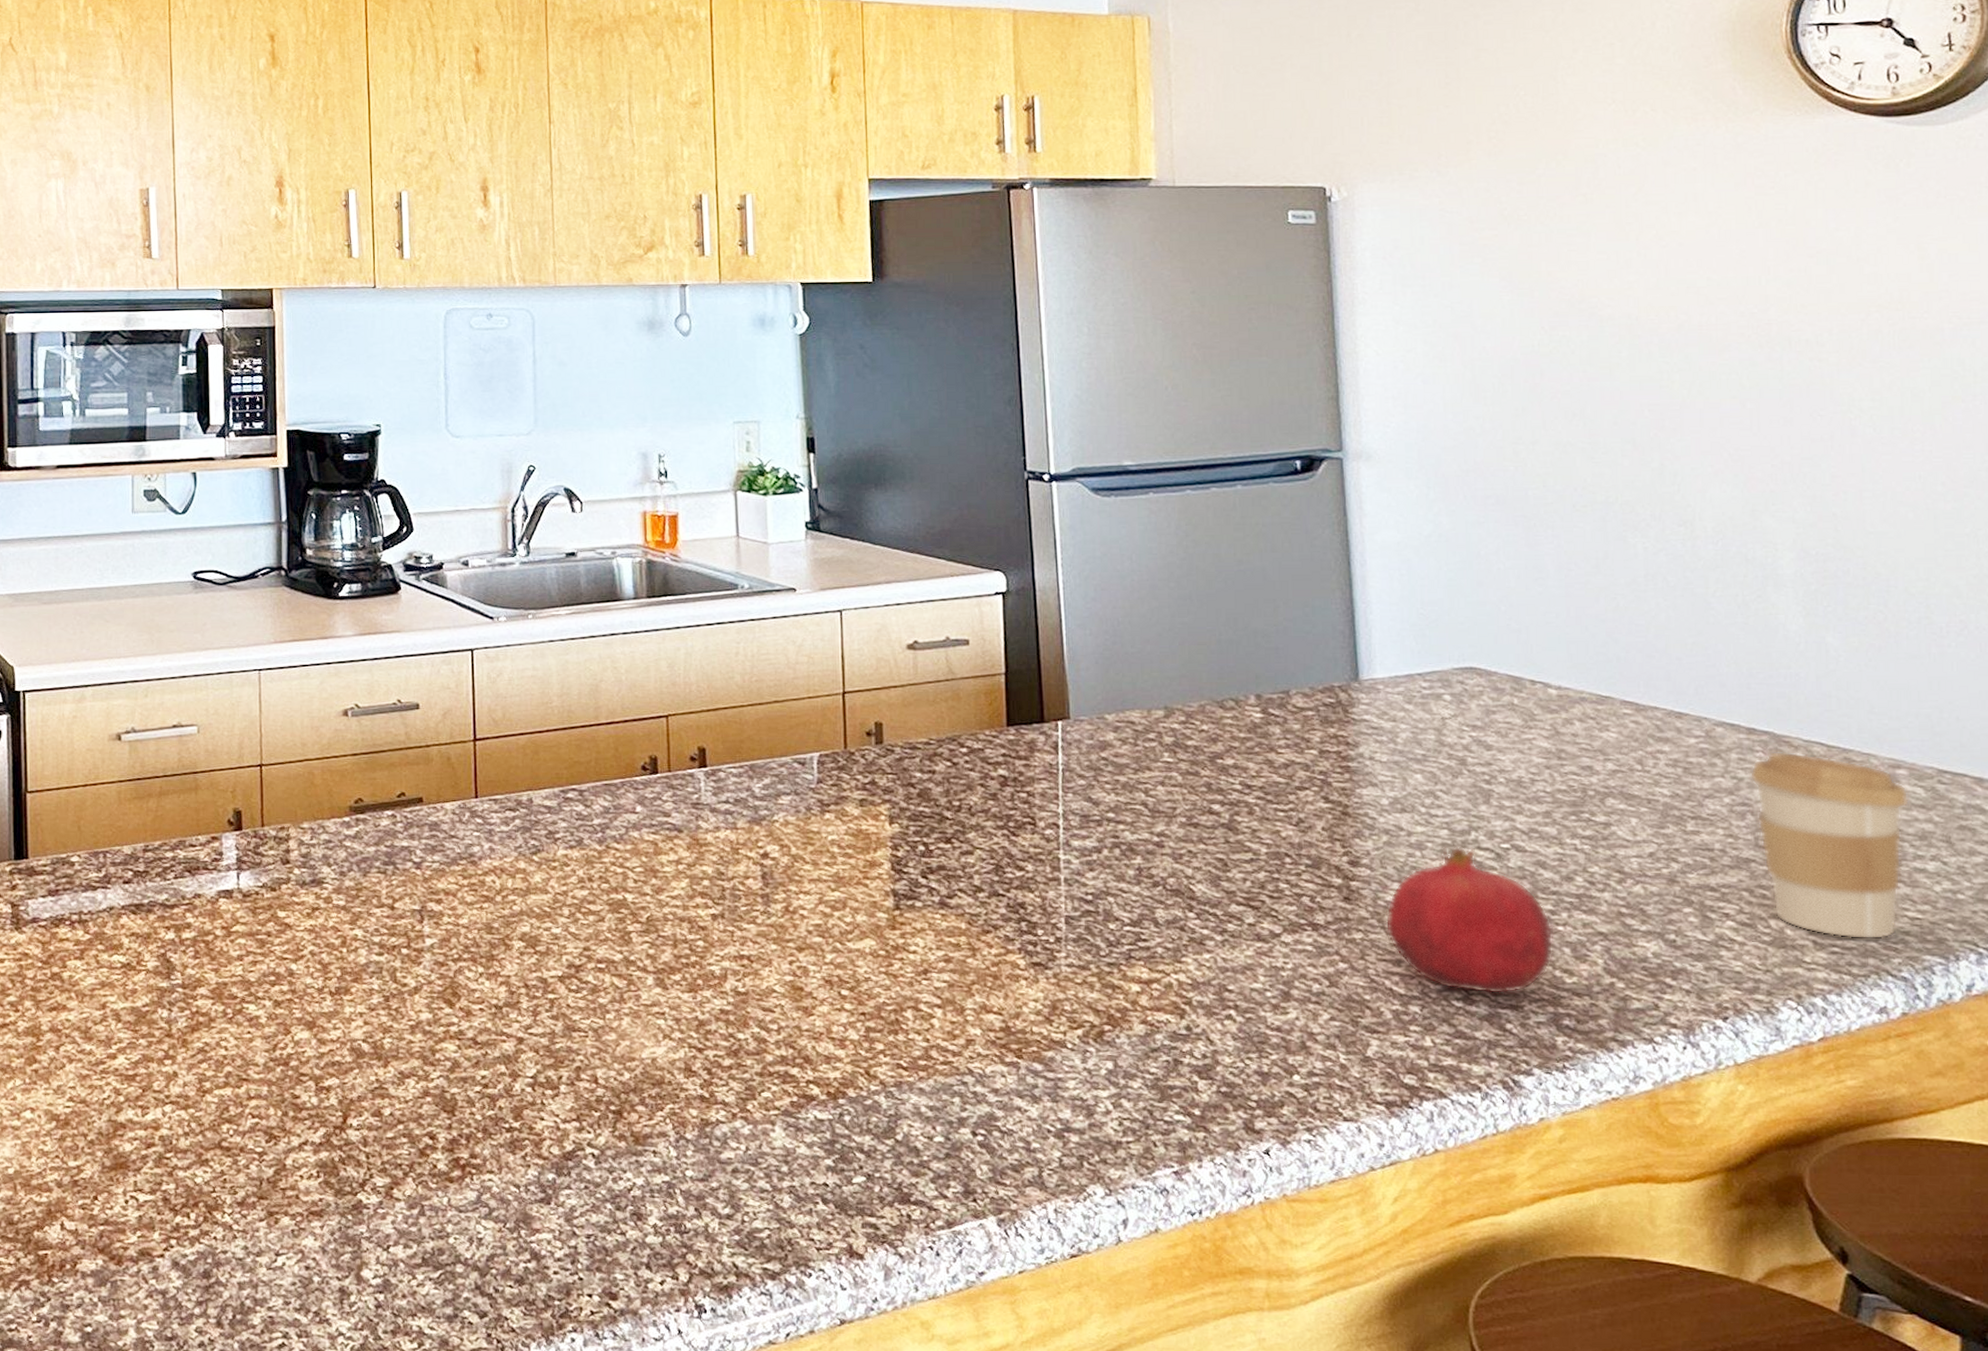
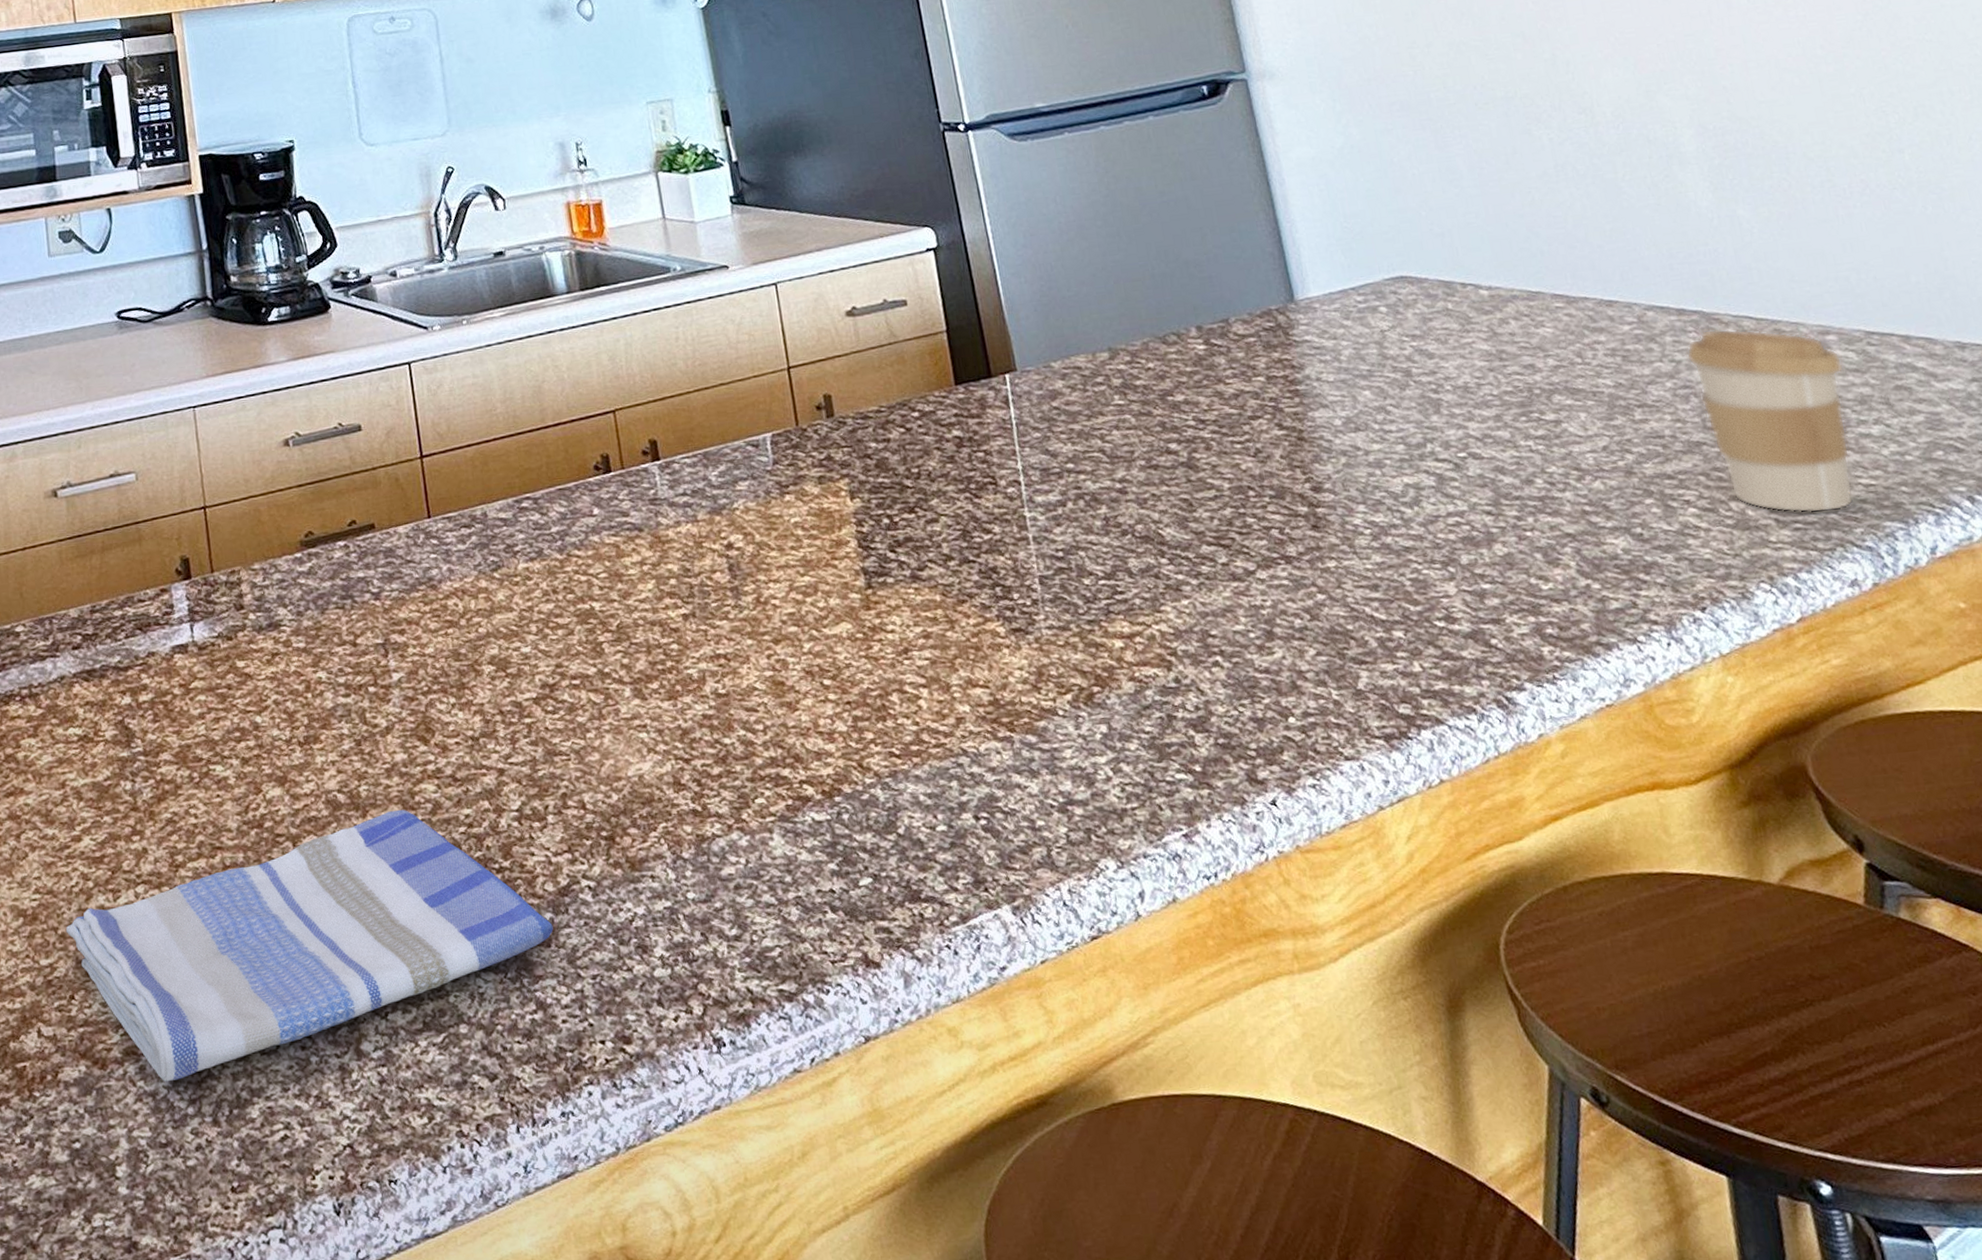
dish towel: none [94,1064,554,1283] -> present [65,809,553,1082]
fruit: present [1385,846,1553,994] -> none [1355,459,1526,610]

